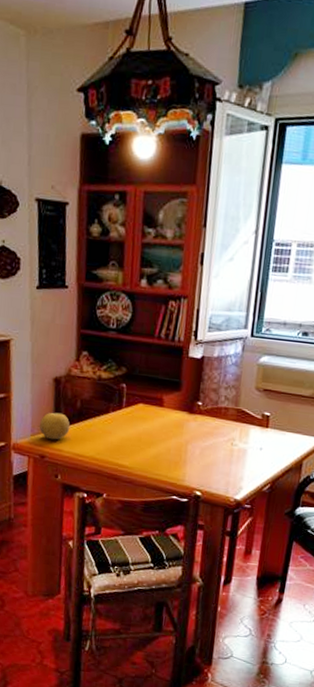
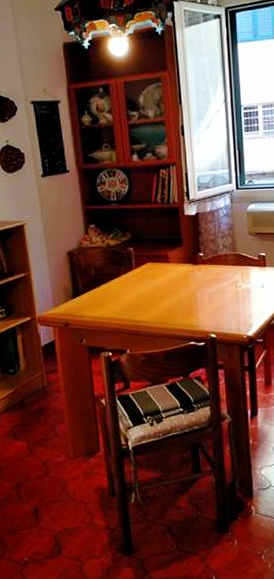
fruit: present [39,412,71,440] -> none [59,282,88,308]

